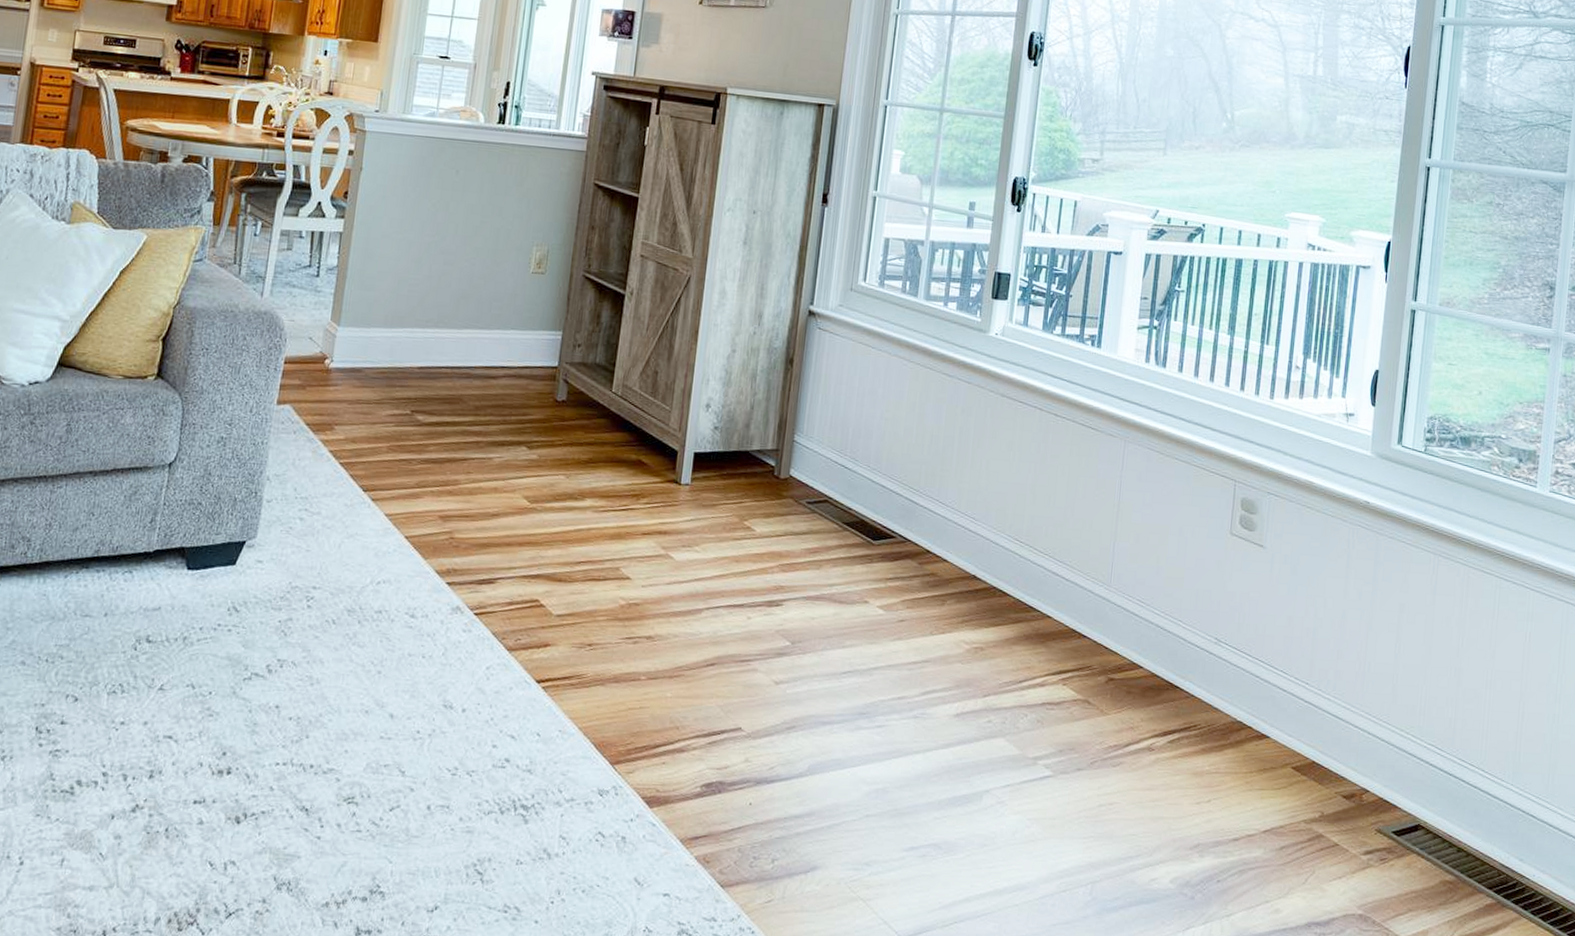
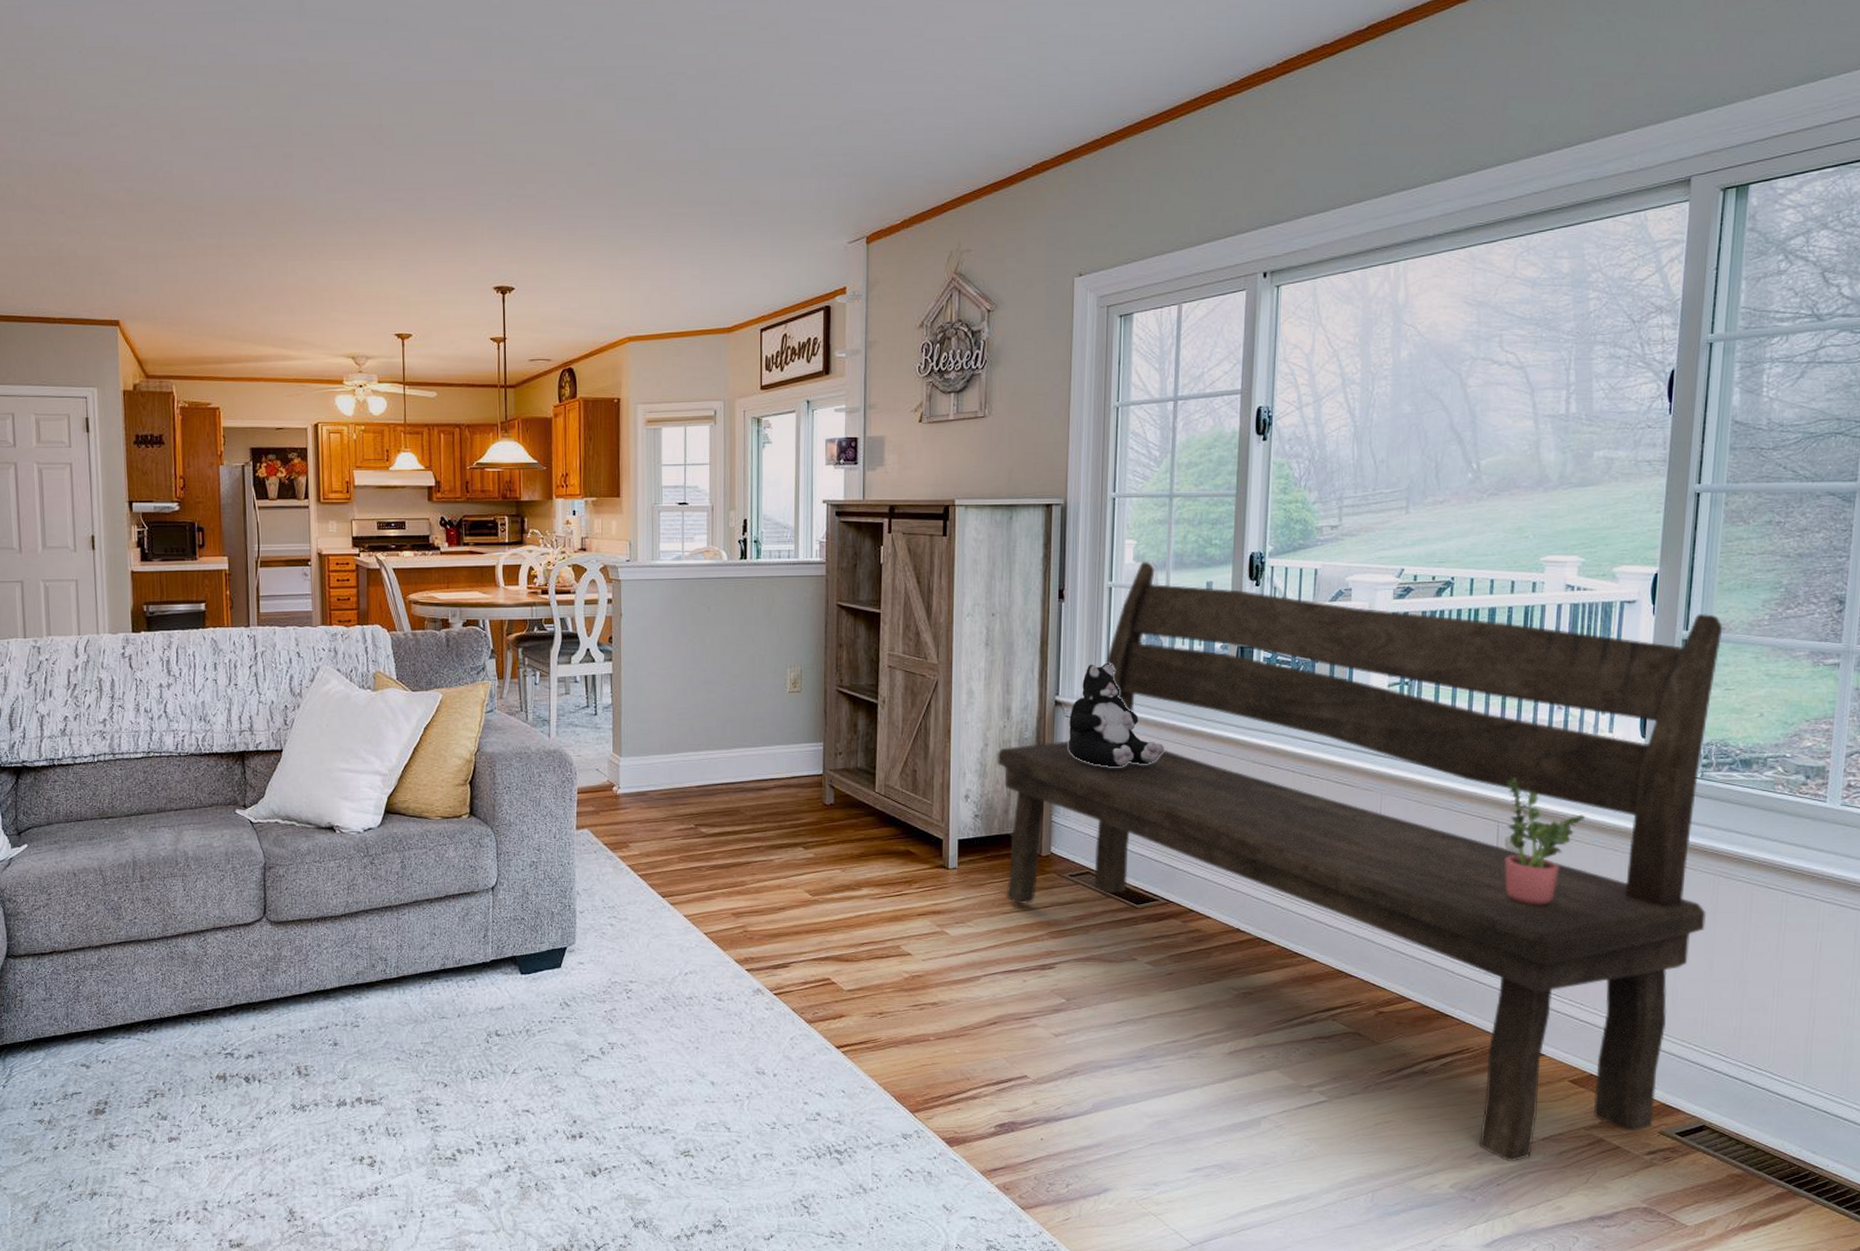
bench: none [738,173,1448,856] -> present [996,561,1723,1162]
plush toy: none [818,275,916,389] -> present [1069,663,1165,768]
potted plant: none [1239,436,1318,574] -> present [1505,778,1586,906]

